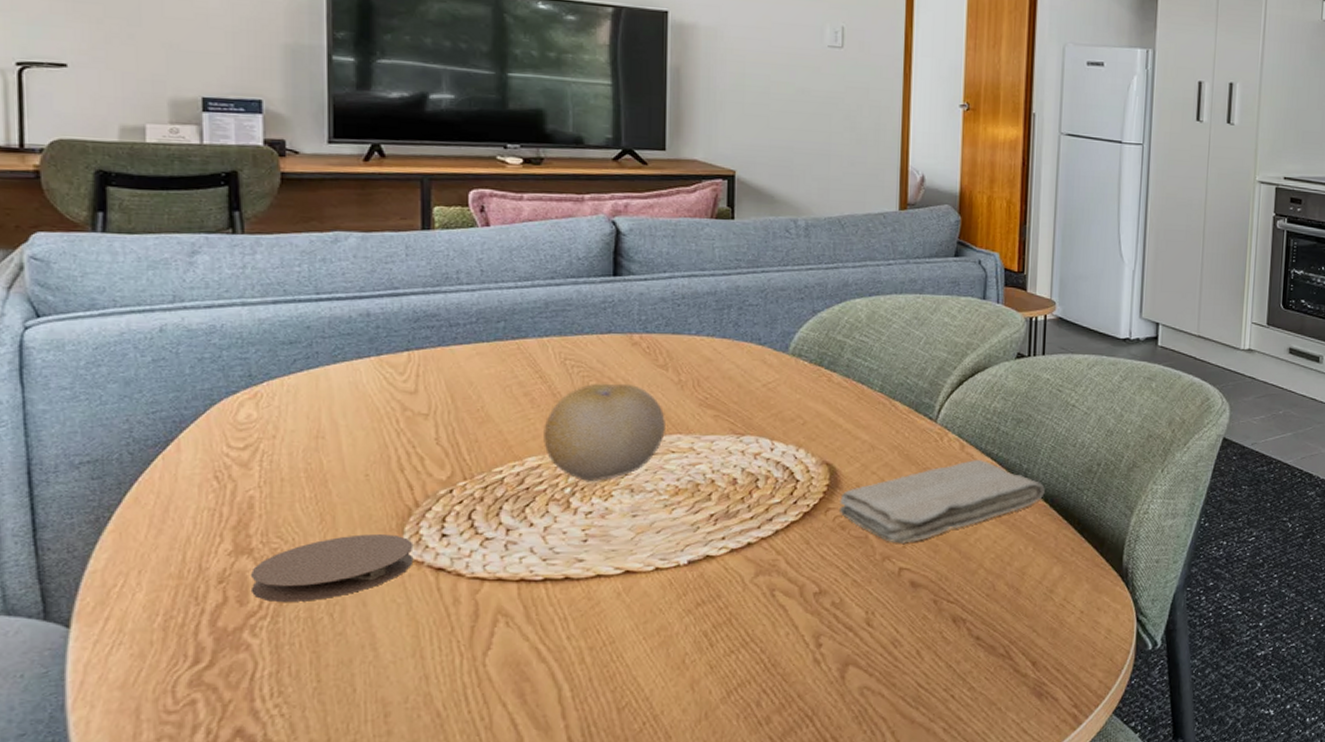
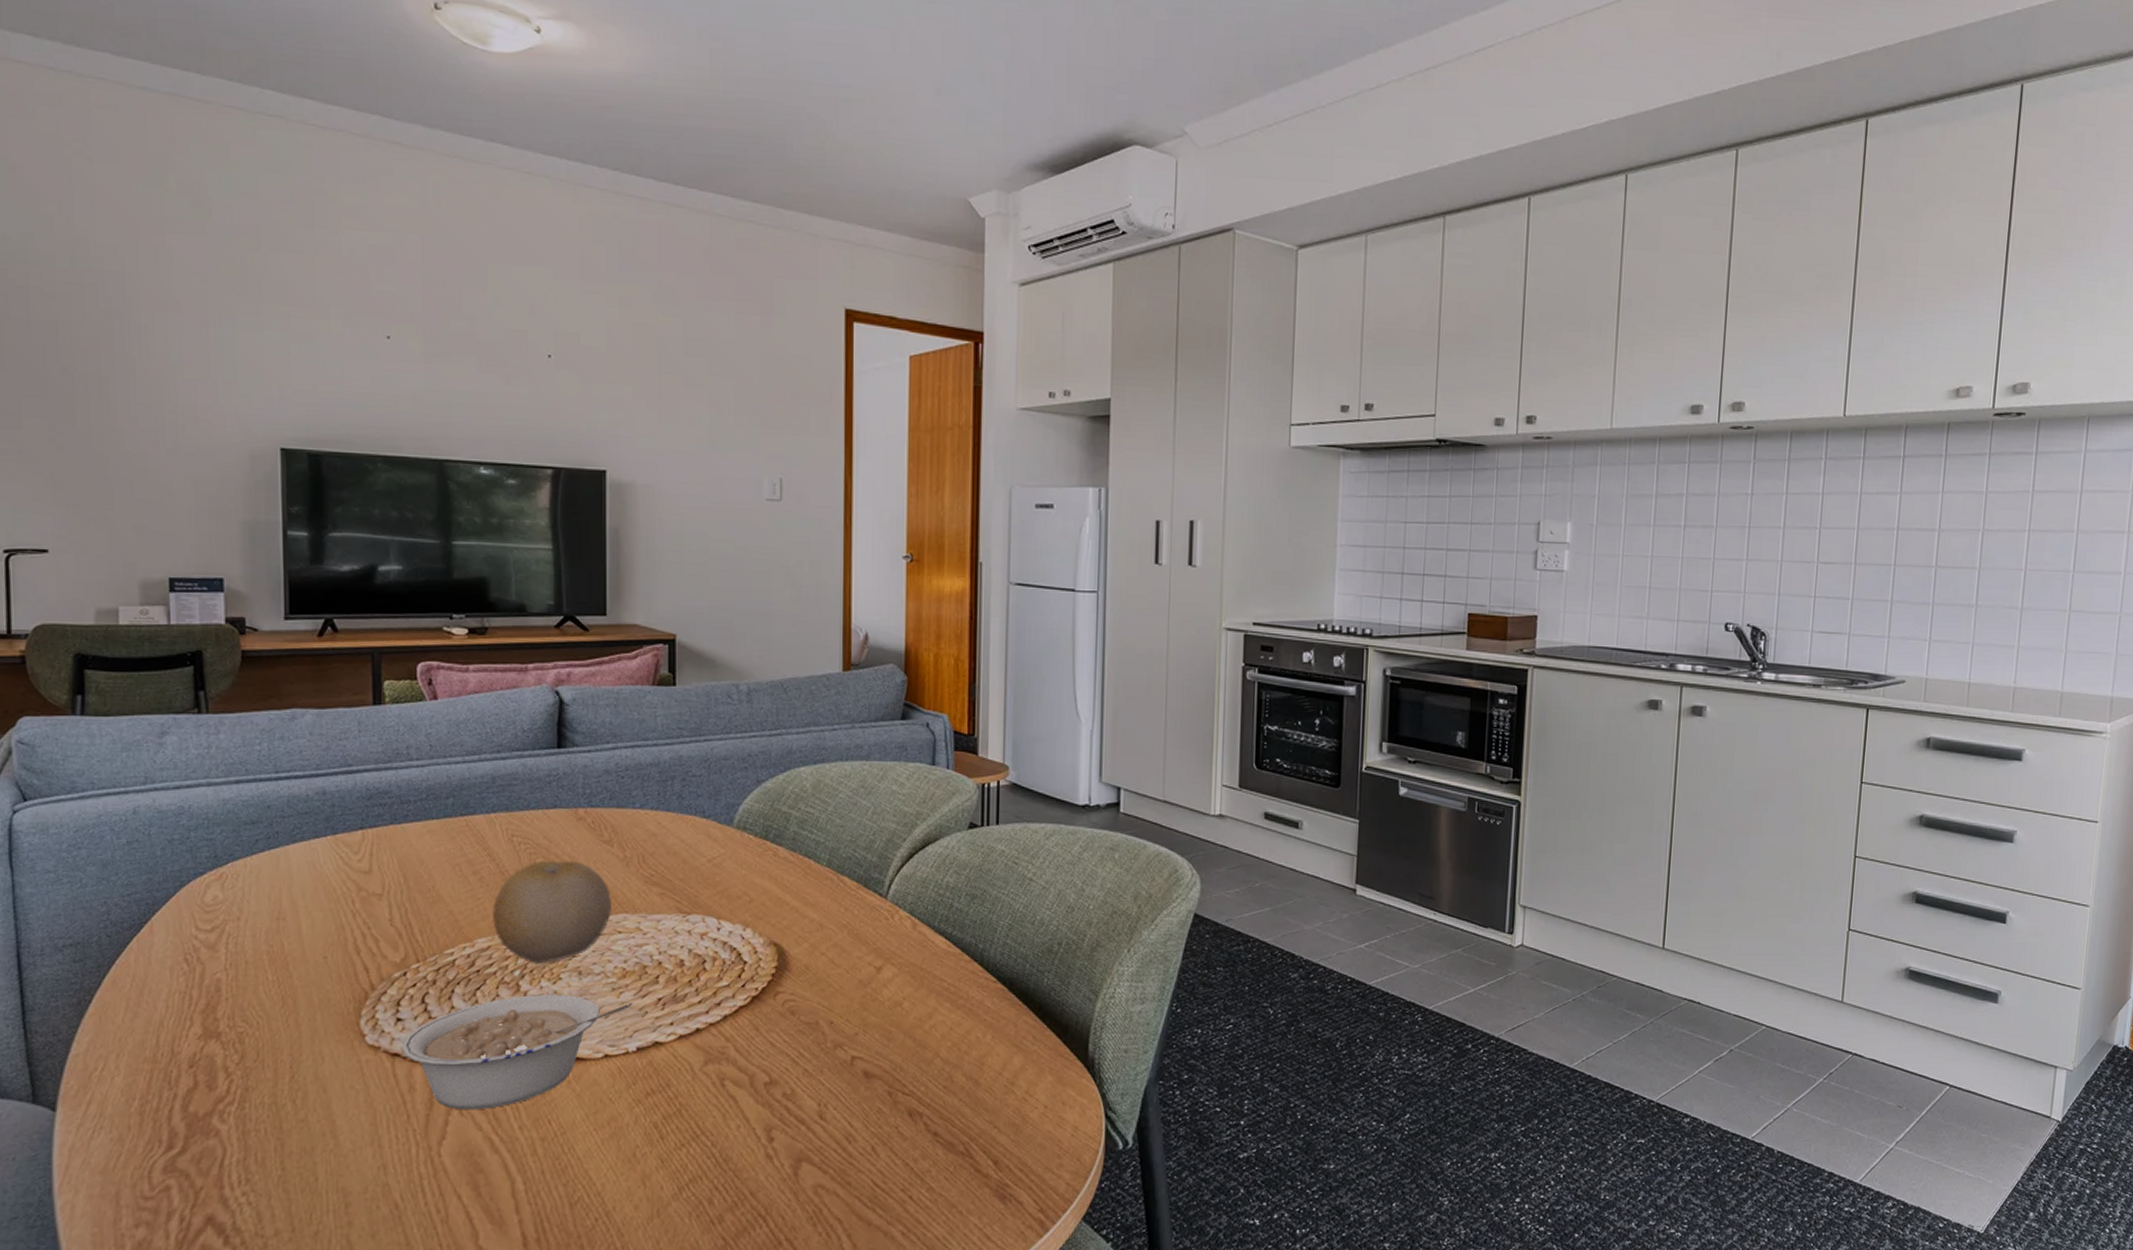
coaster: present [250,534,414,602] -> none [218,1018,371,1087]
legume: none [445,510,686,622] -> present [401,994,634,1110]
washcloth: present [840,460,1045,543] -> none [789,939,1003,1030]

